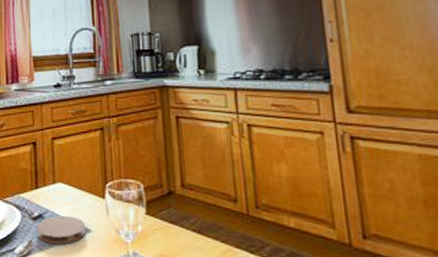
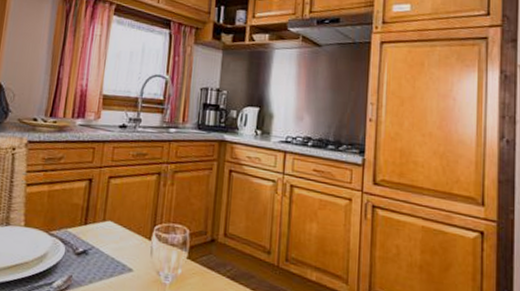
coaster: present [37,216,85,245] -> none [78,253,128,282]

